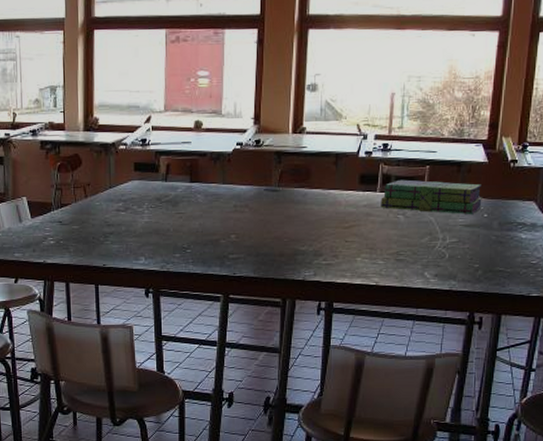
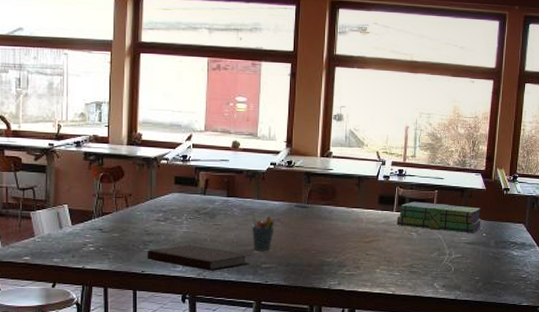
notebook: none [108,235,217,263] -> present [147,244,251,271]
pen holder: none [216,199,242,240] -> present [251,213,274,250]

